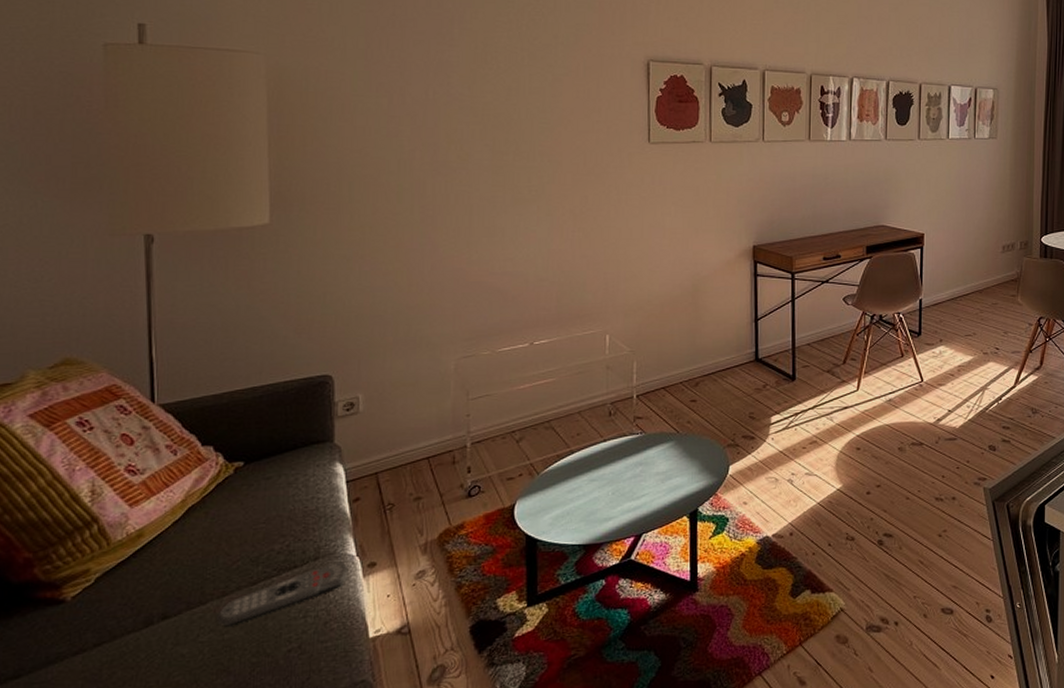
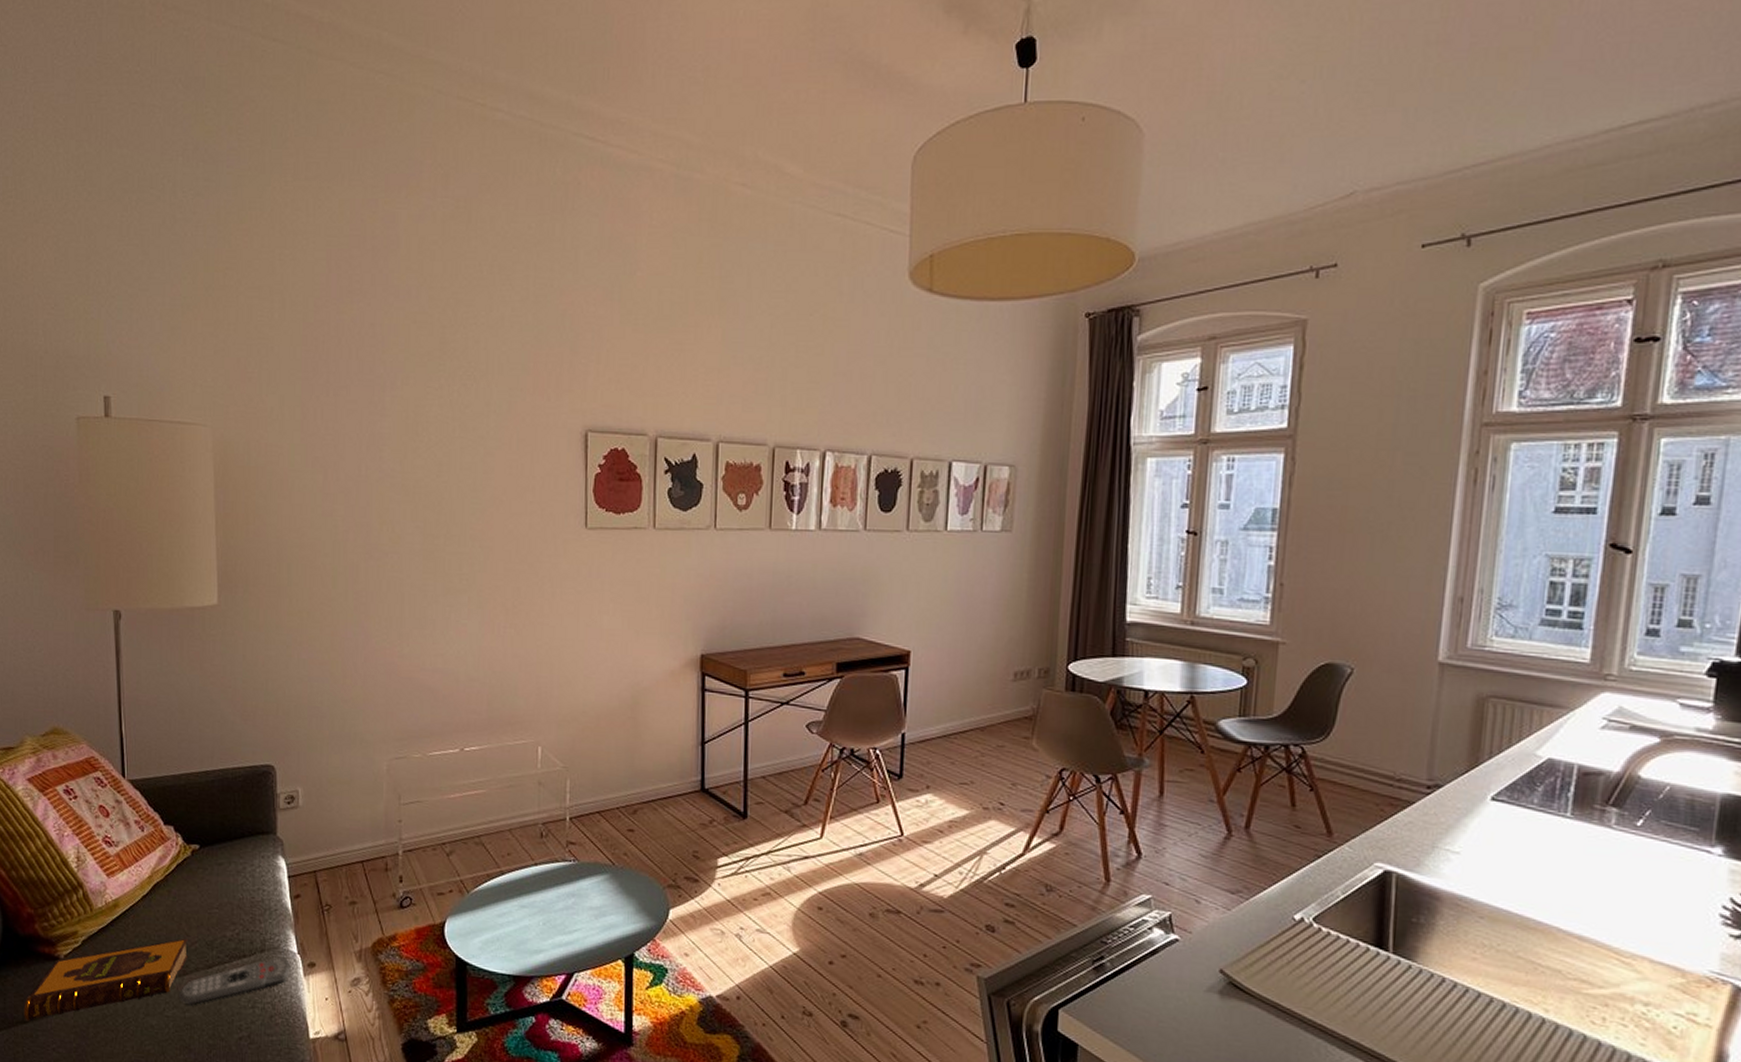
hardback book: none [15,558,228,676] -> present [24,938,188,1022]

